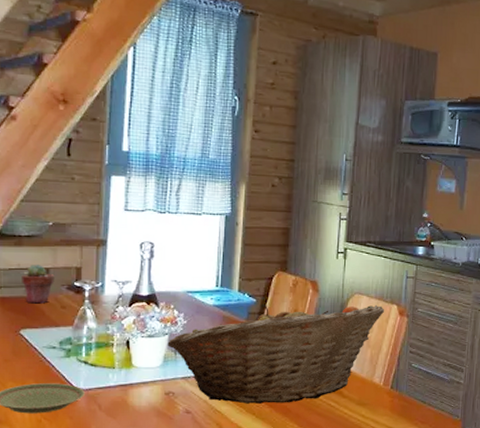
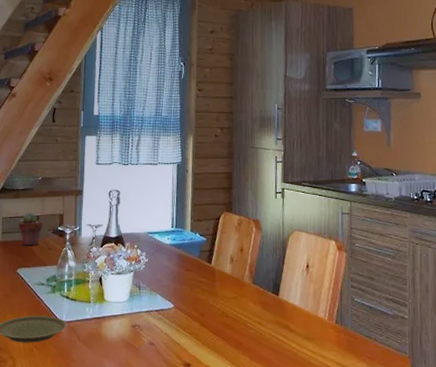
fruit basket: present [167,304,385,404] -> none [133,240,324,337]

